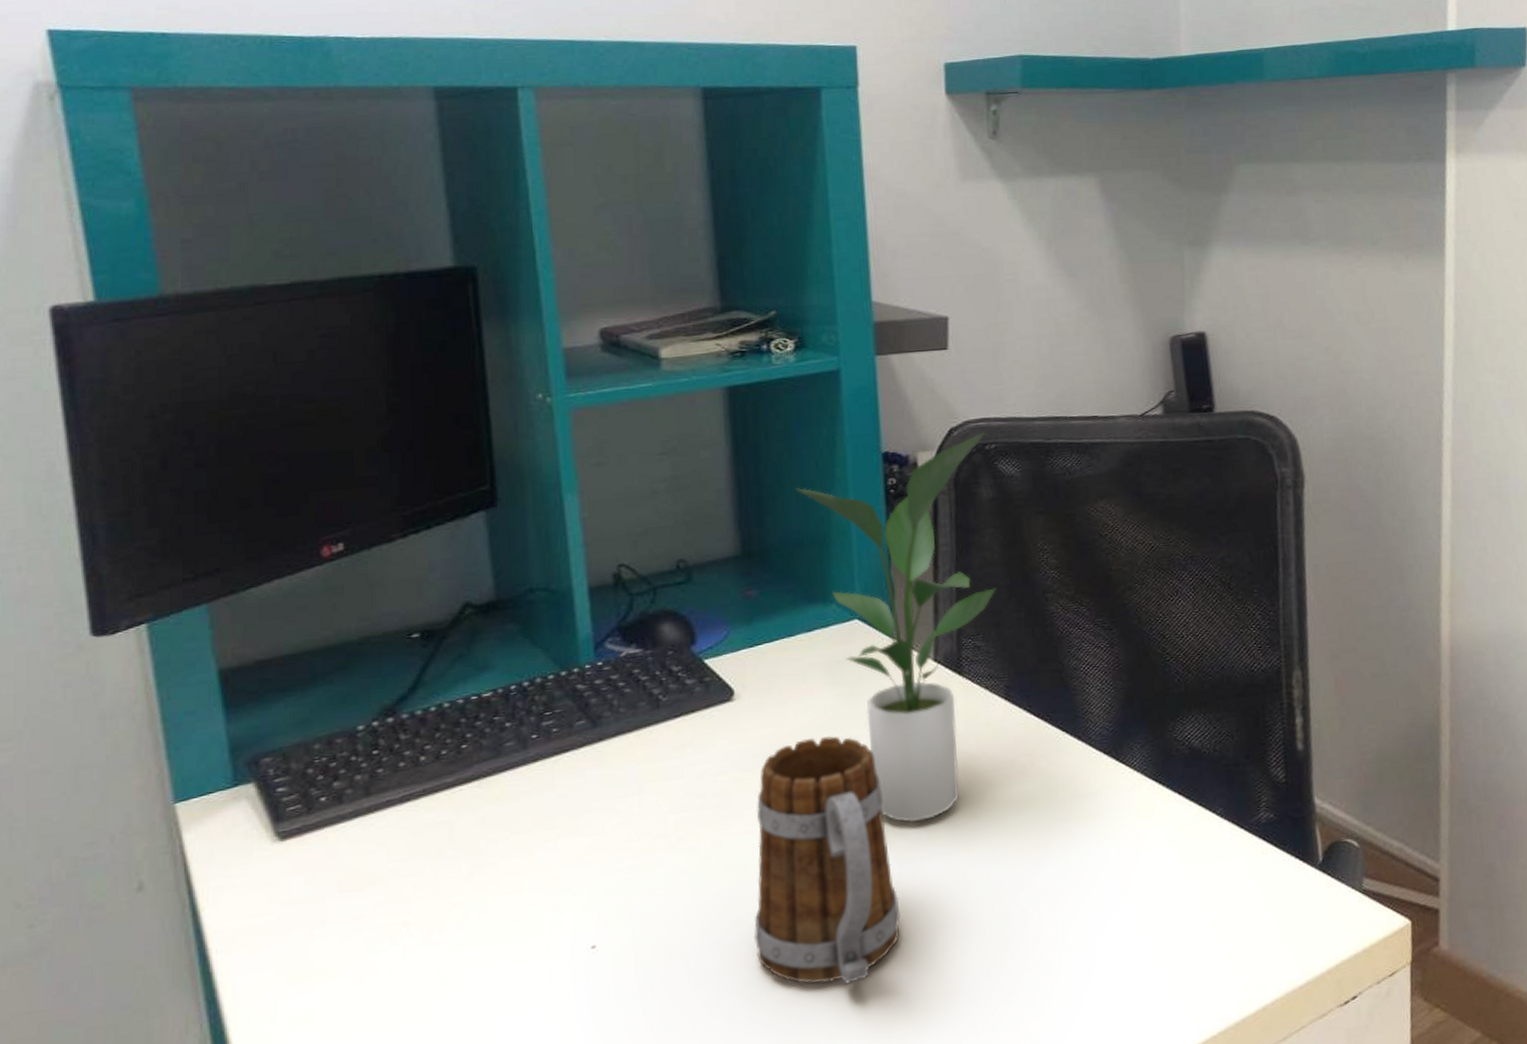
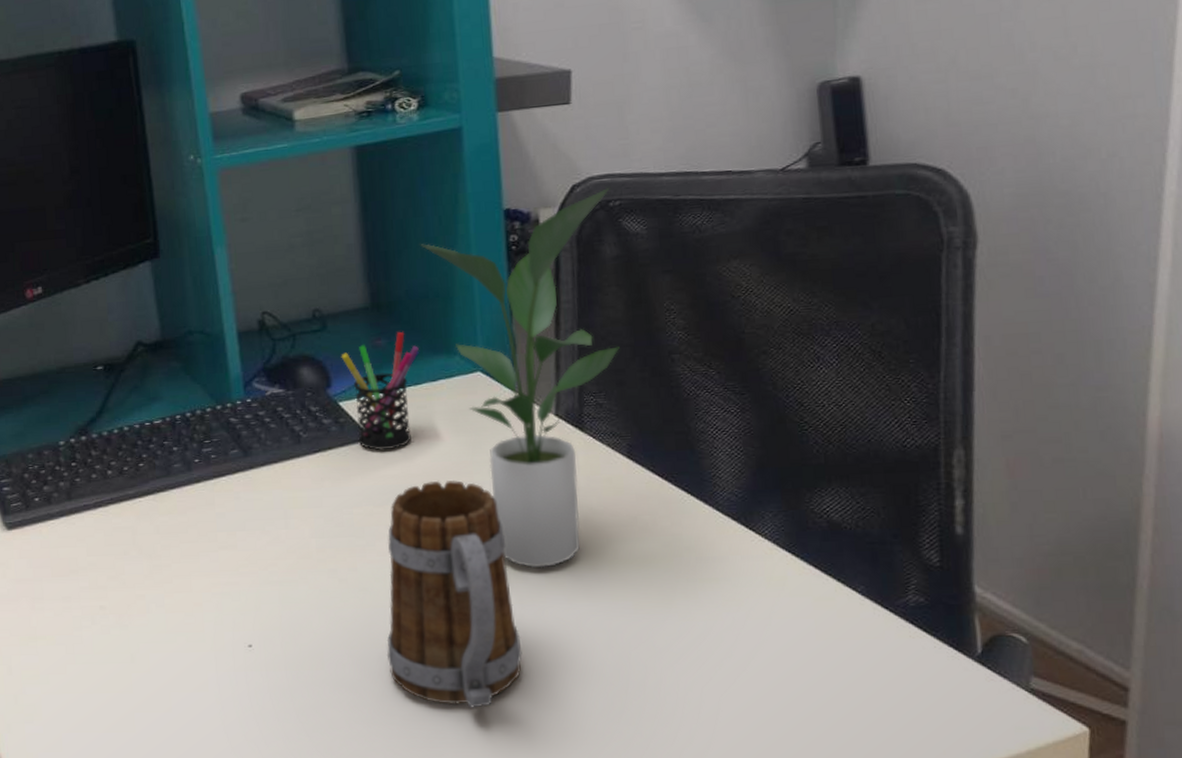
pen holder: none [707,580,793,710] -> present [341,331,419,450]

